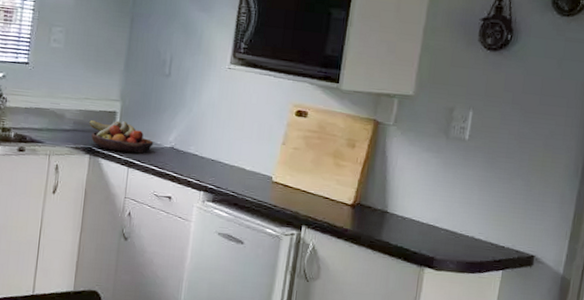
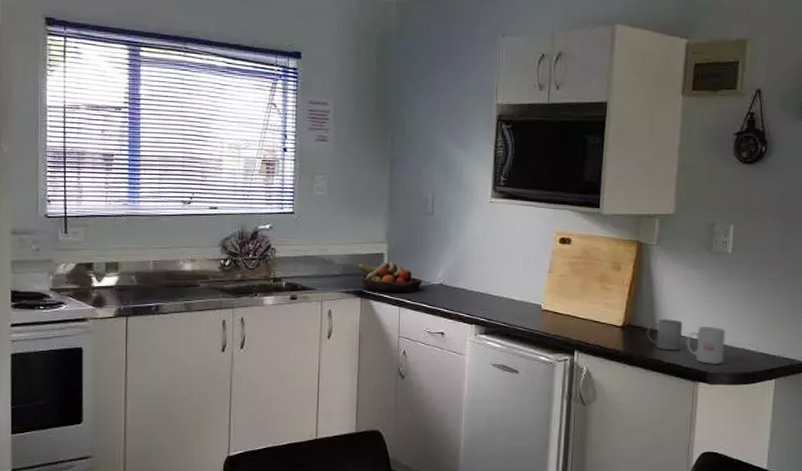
mug: none [376,200,414,234] -> present [647,319,683,351]
mug: none [415,211,456,252] -> present [686,326,726,365]

